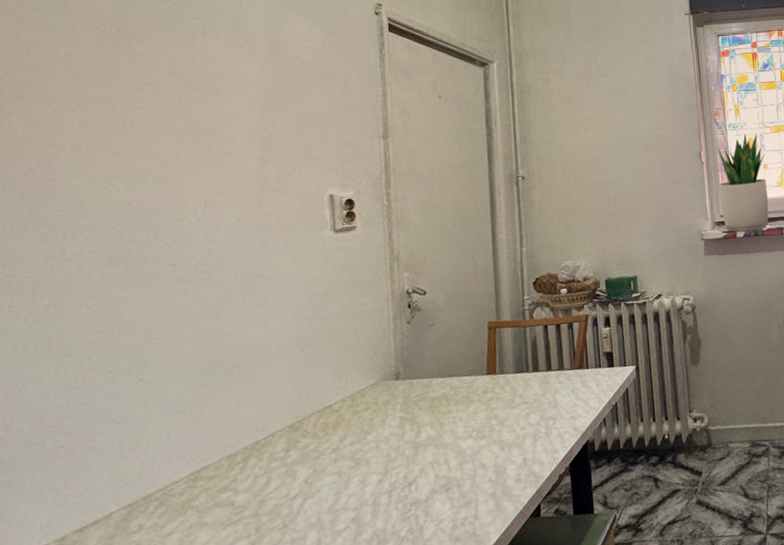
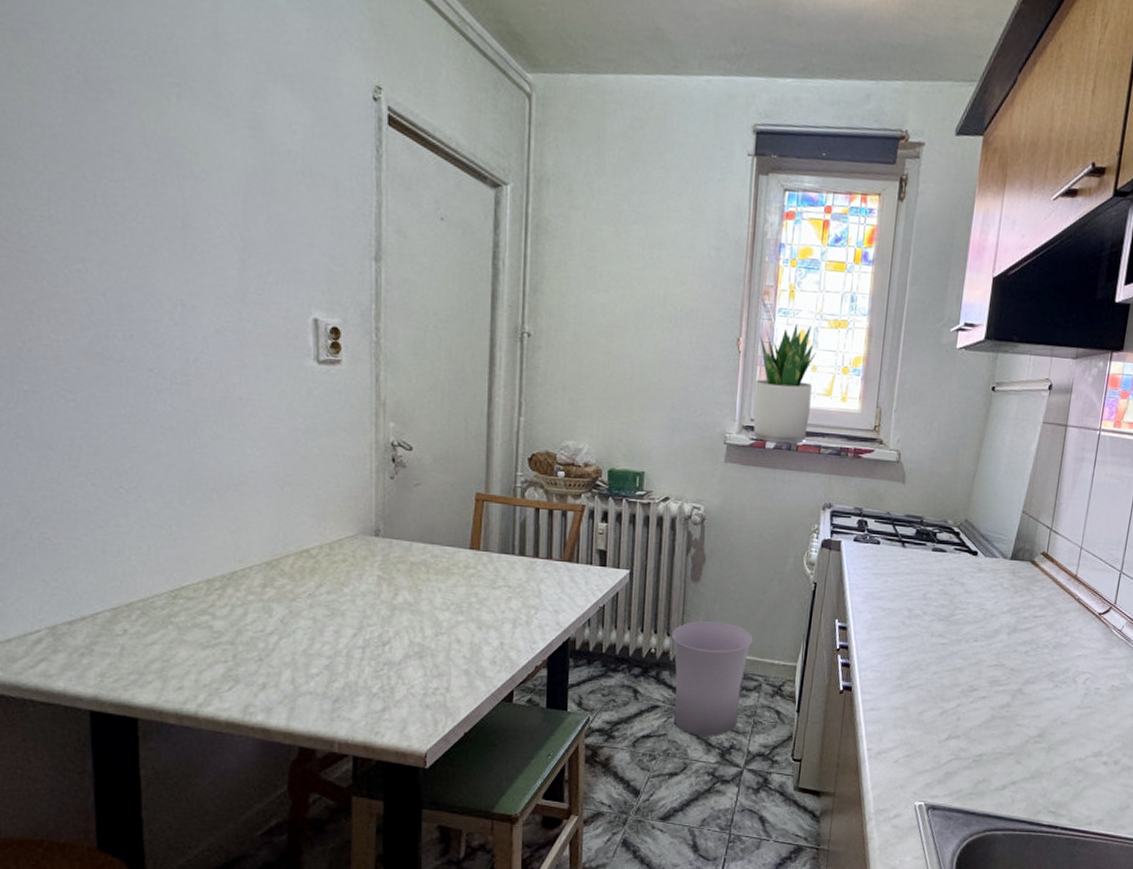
waste bin: none [681,397,755,512] -> present [671,621,753,736]

